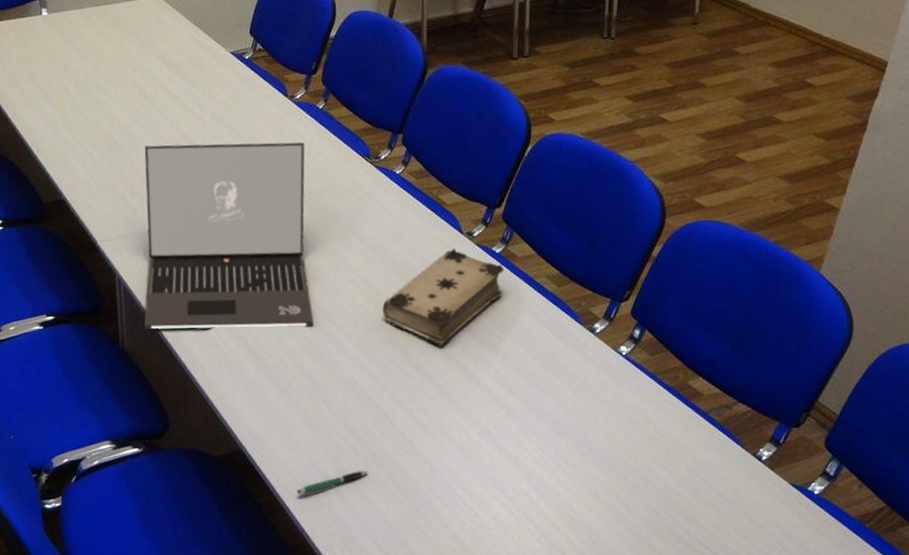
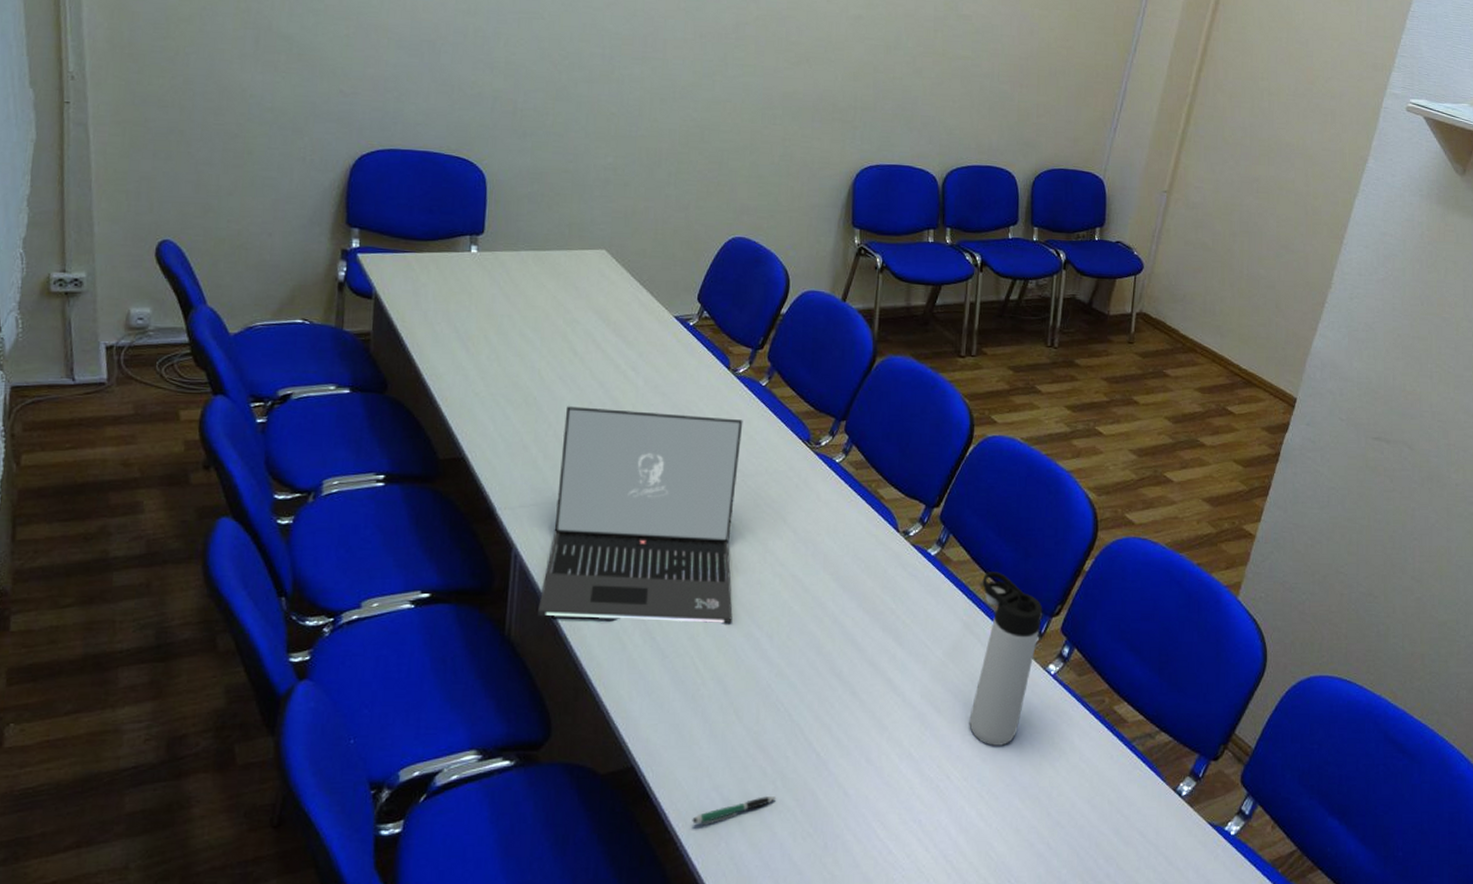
book: present [382,249,504,348] -> none [808,548,939,656]
thermos bottle: none [543,263,612,422] -> present [969,571,1043,746]

